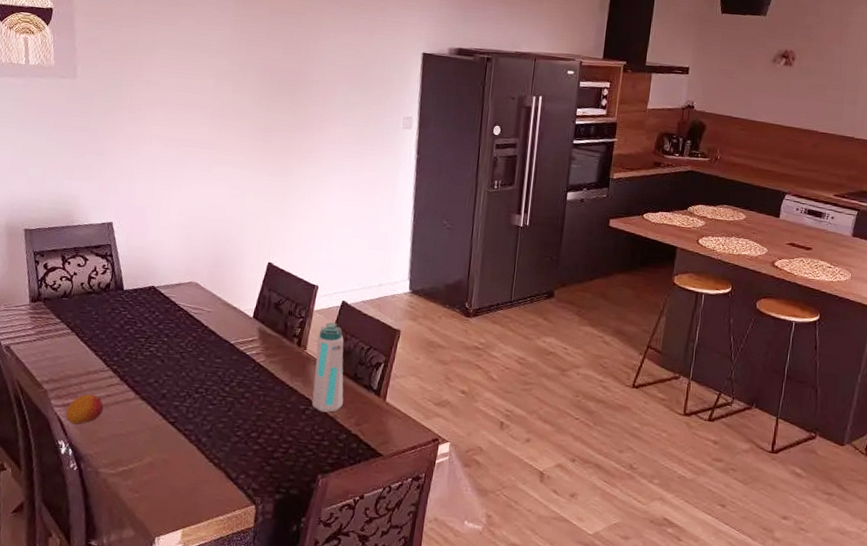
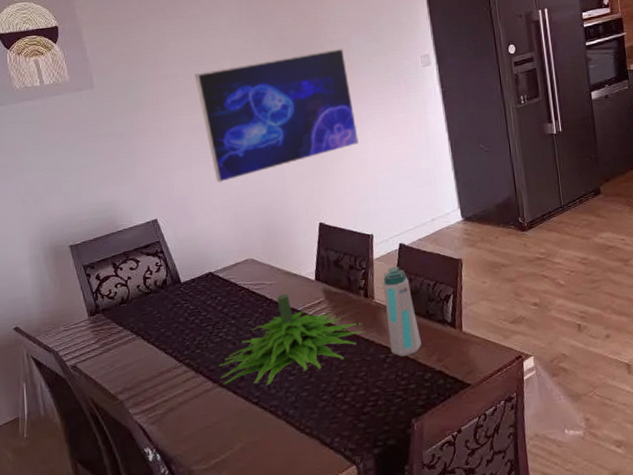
fruit: present [65,394,104,424] -> none [146,393,184,428]
plant: none [142,324,291,409] -> present [219,294,365,386]
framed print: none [176,86,328,200] -> present [195,48,359,183]

